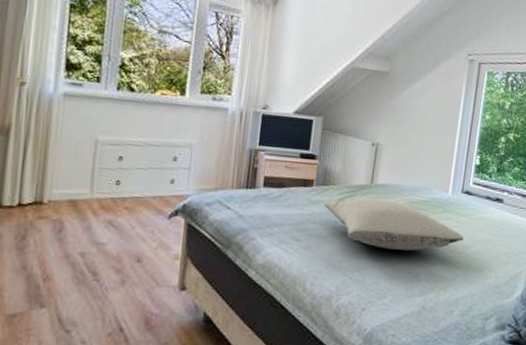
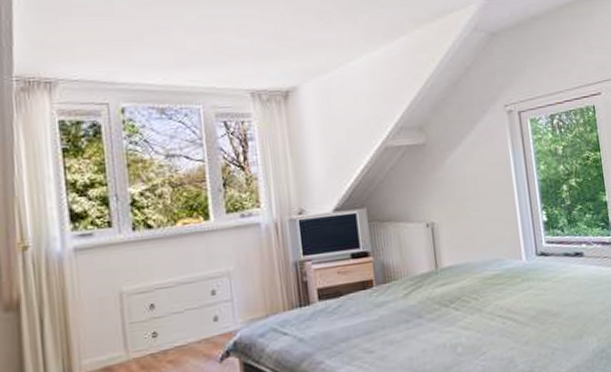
pillow: present [323,197,464,251] -> none [389,281,552,339]

